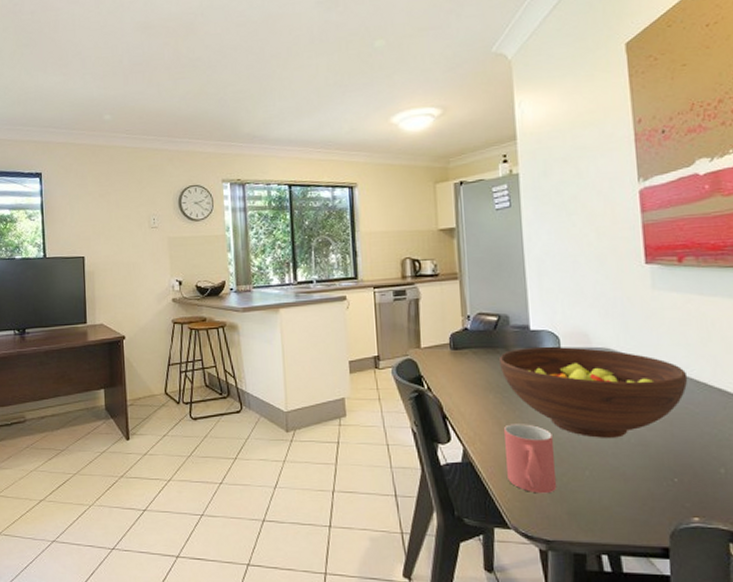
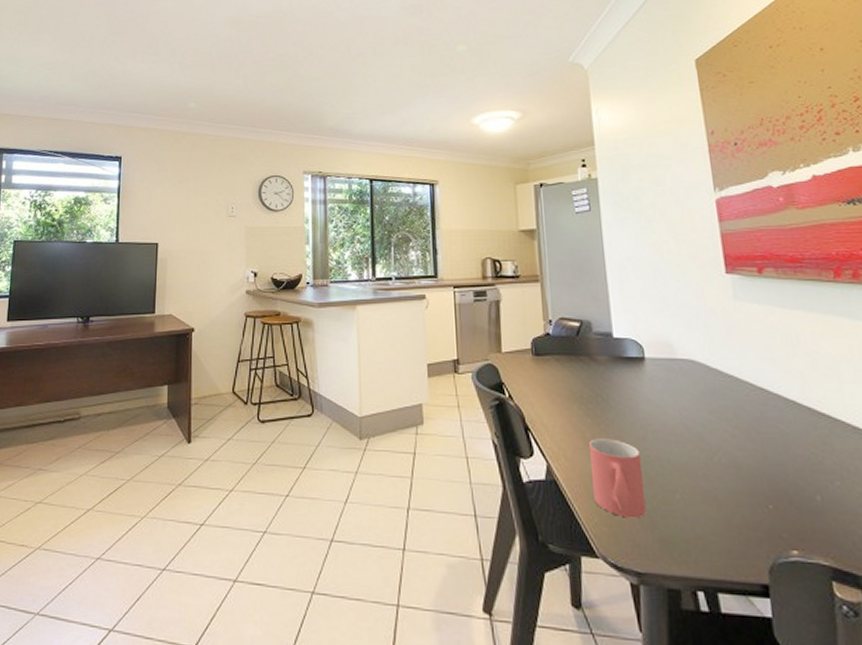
fruit bowl: present [498,347,688,438] -> none [582,357,776,458]

